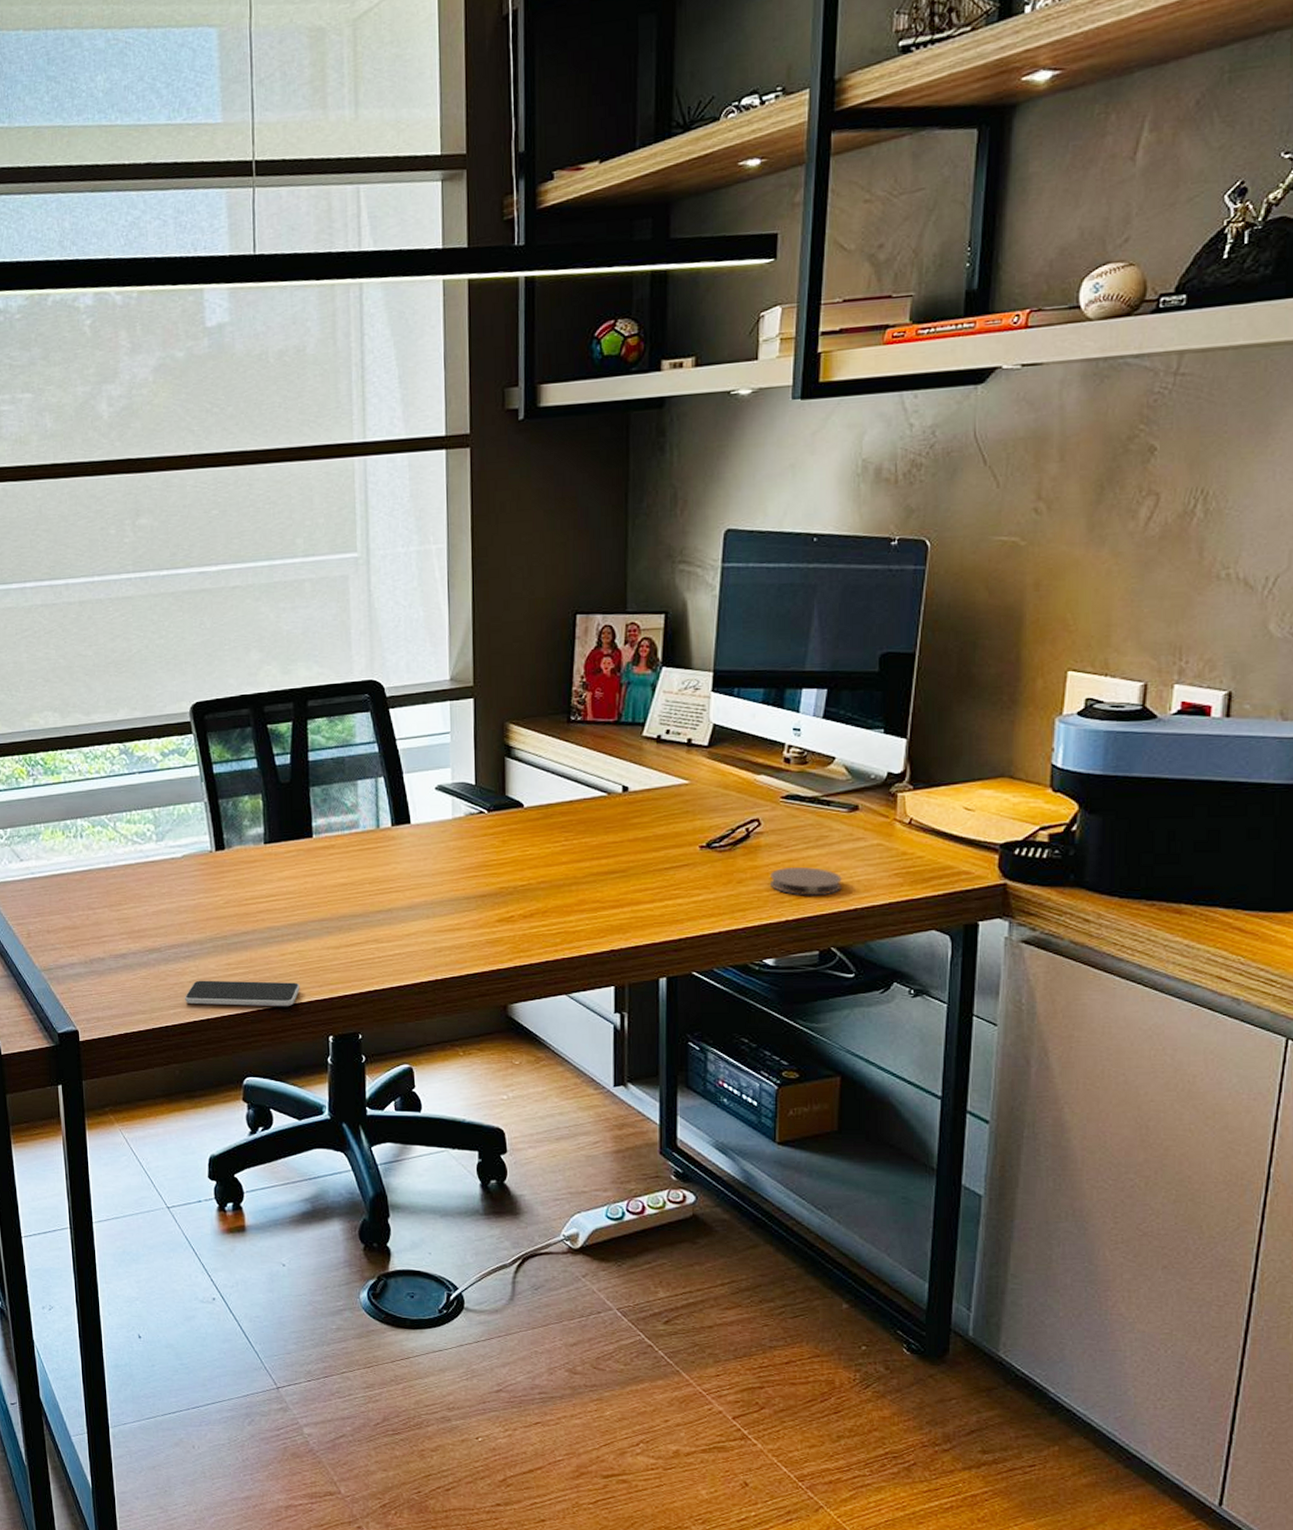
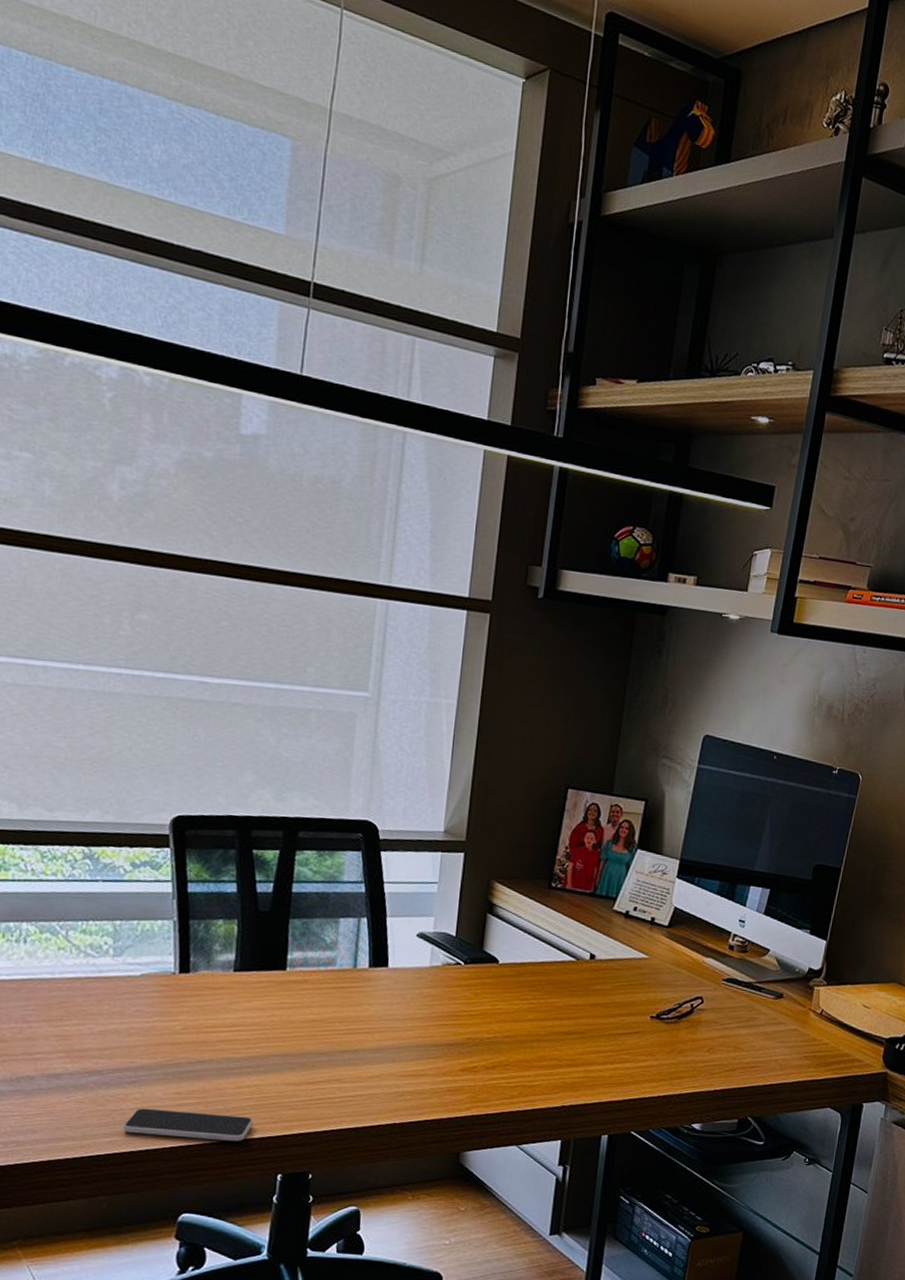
coaster: present [770,867,842,896] -> none [705,1043,763,1071]

